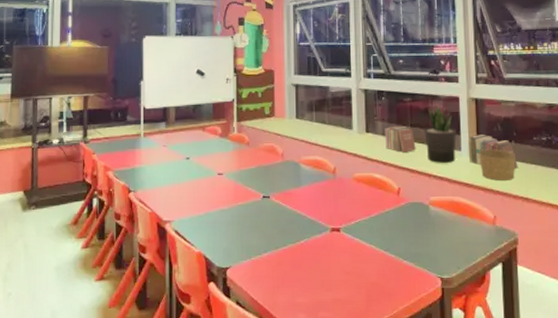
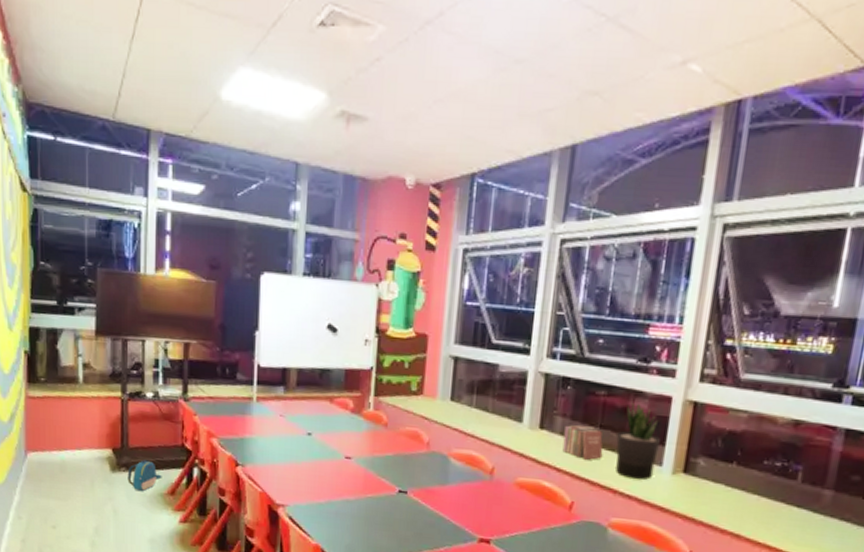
backpack: none [37,197,66,224] -> present [128,460,162,491]
books: present [467,133,518,169] -> none [671,448,736,498]
basket: present [478,147,516,181] -> none [683,465,734,511]

